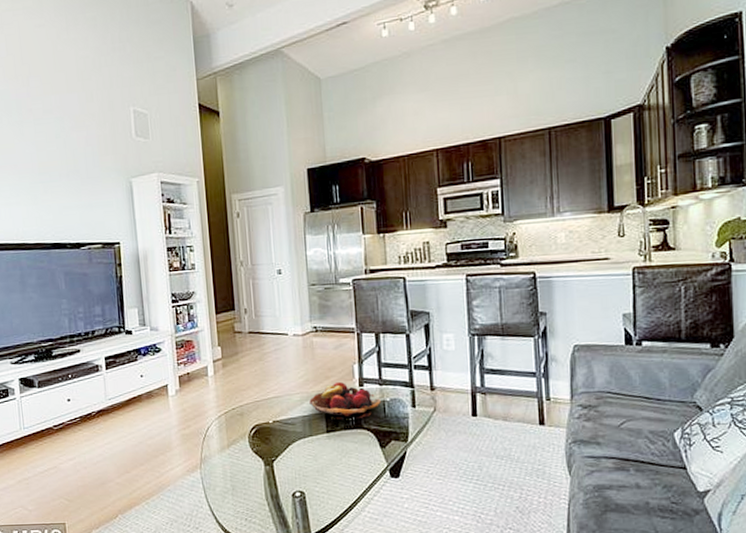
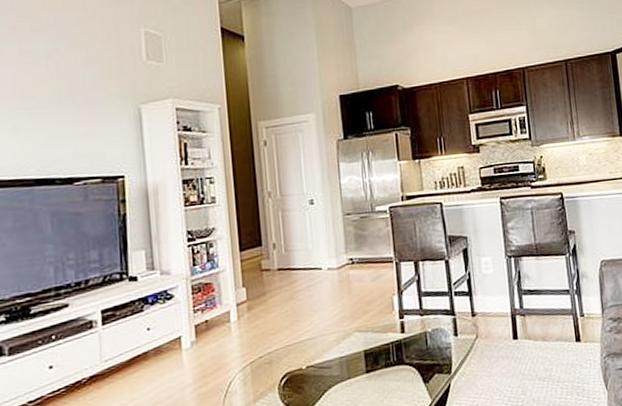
fruit basket: present [309,381,381,420] -> none [347,315,422,358]

